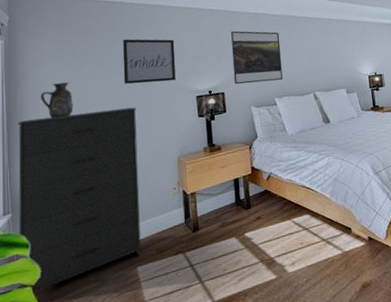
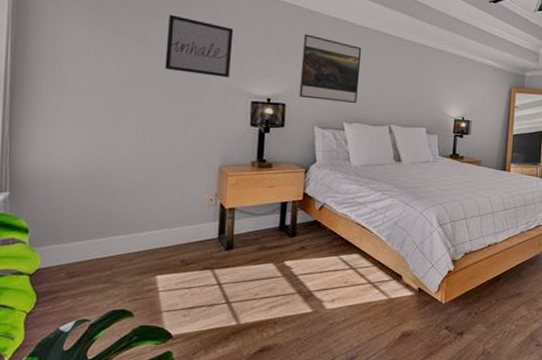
dresser: present [18,107,142,293] -> none [13,86,177,282]
decorative vase: present [40,82,73,118] -> none [56,50,98,93]

